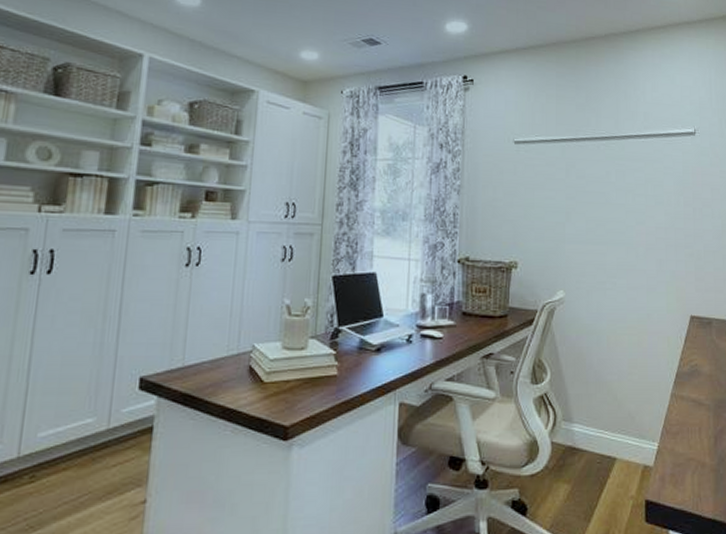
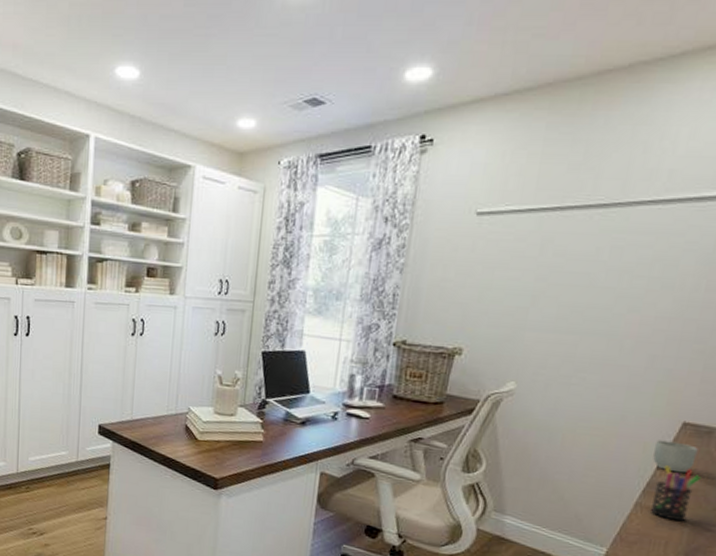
mug: none [676,333,705,362] -> present [653,440,698,473]
pen holder: none [682,356,712,407] -> present [649,465,701,522]

